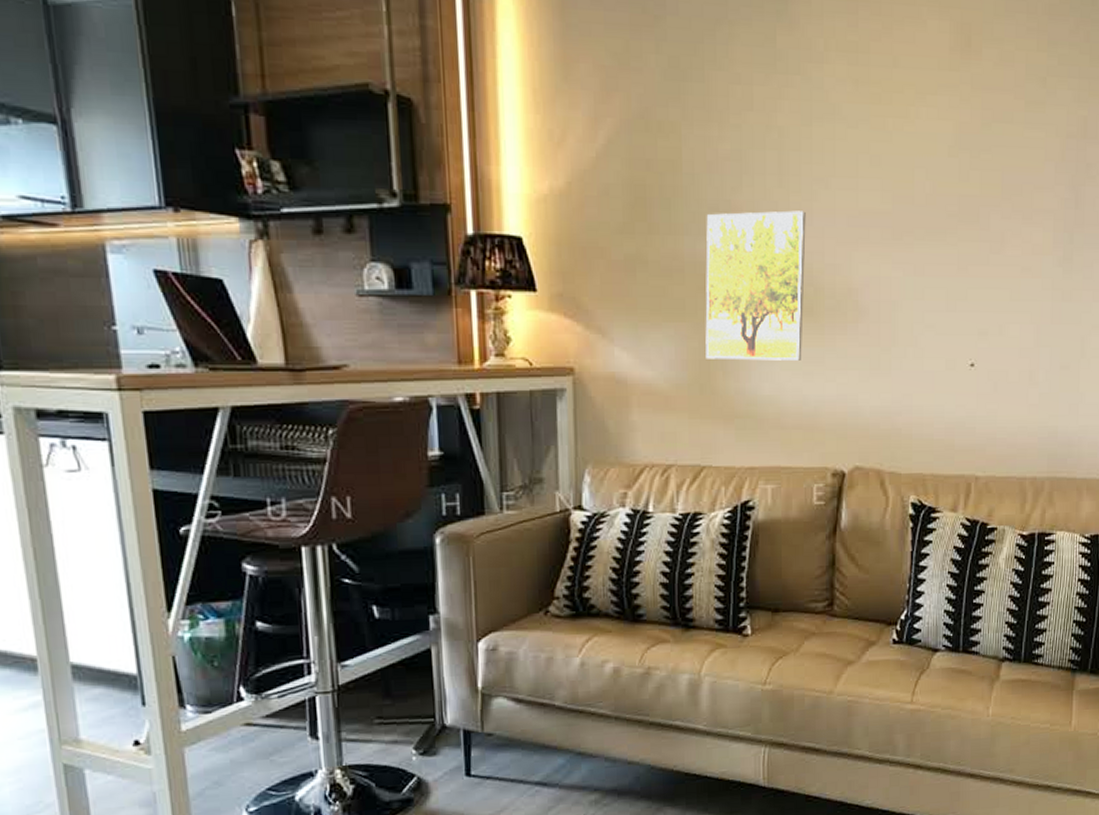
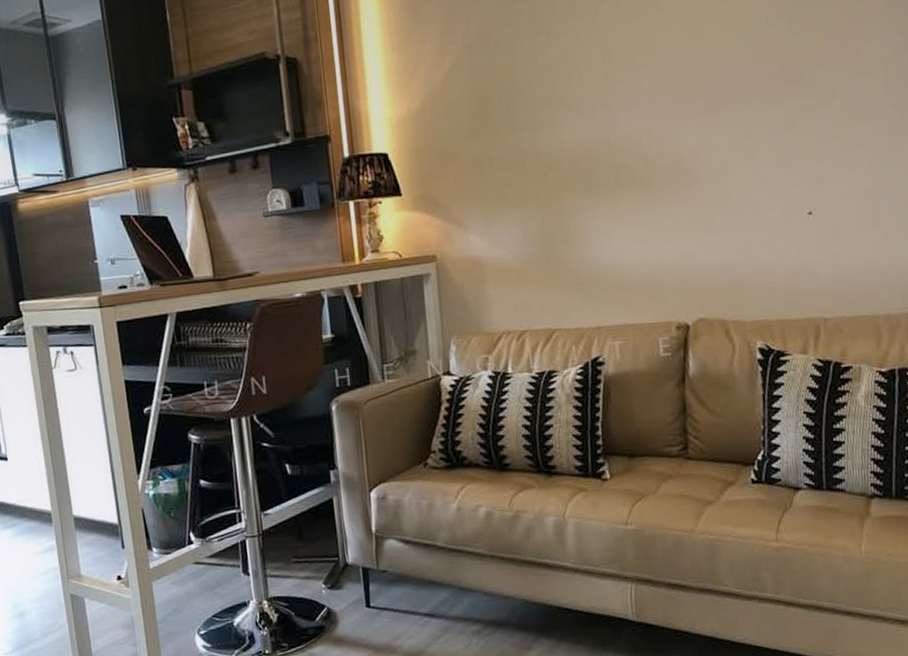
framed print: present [705,210,806,361] -> none [541,96,639,236]

